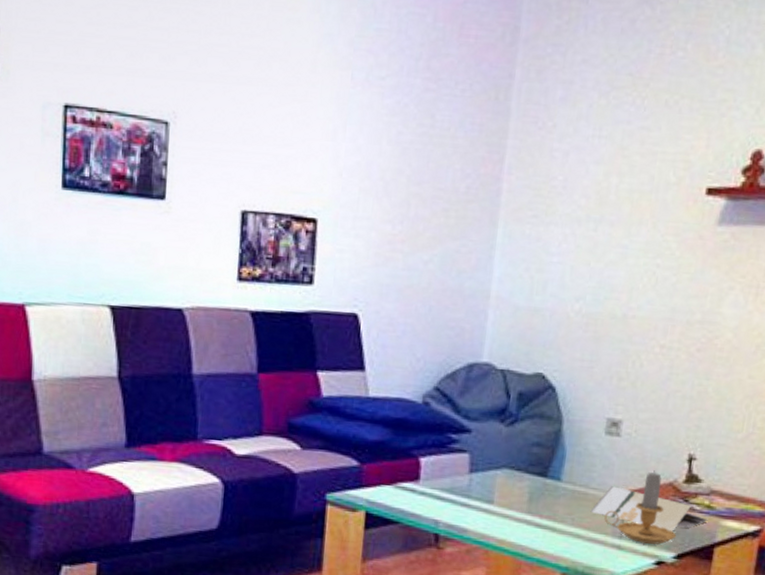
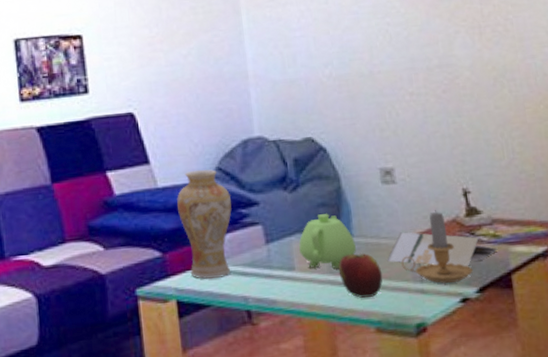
vase: none [385,385,443,498] -> present [177,169,232,279]
teapot: none [502,453,562,510] -> present [299,214,356,269]
apple: none [537,498,583,544] -> present [338,253,383,298]

